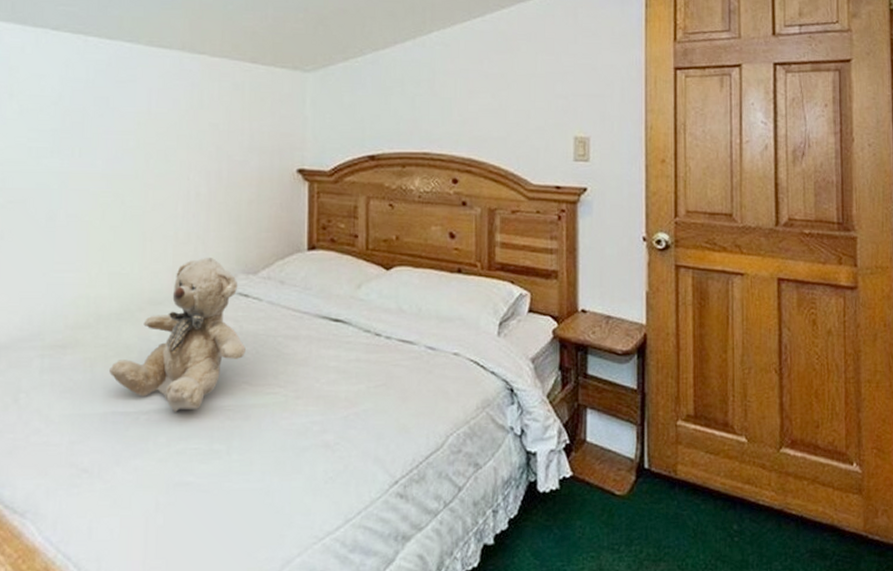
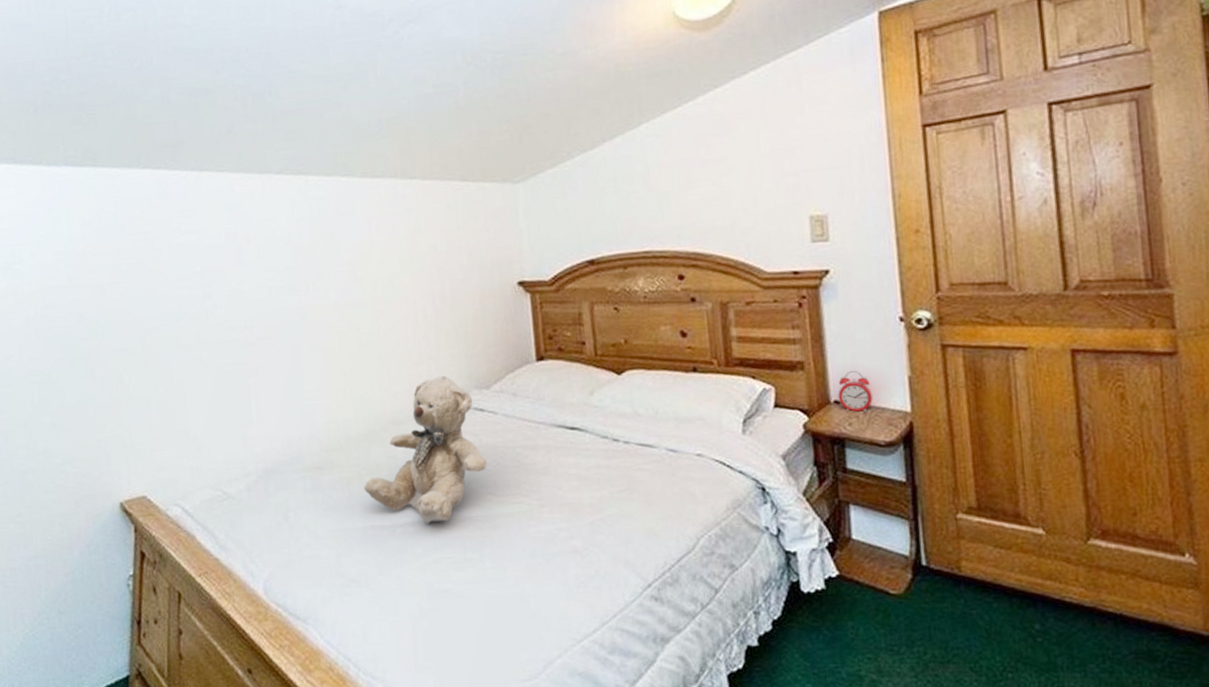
alarm clock: none [585,282,615,324] -> present [838,370,874,414]

